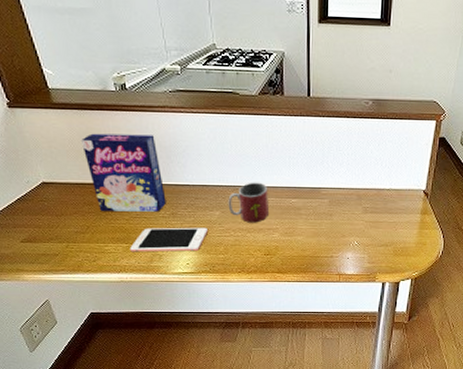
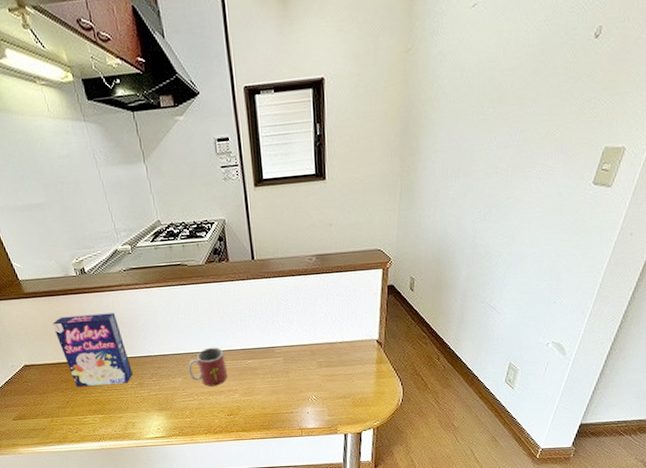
cell phone: present [130,227,208,252] -> none [106,394,173,422]

